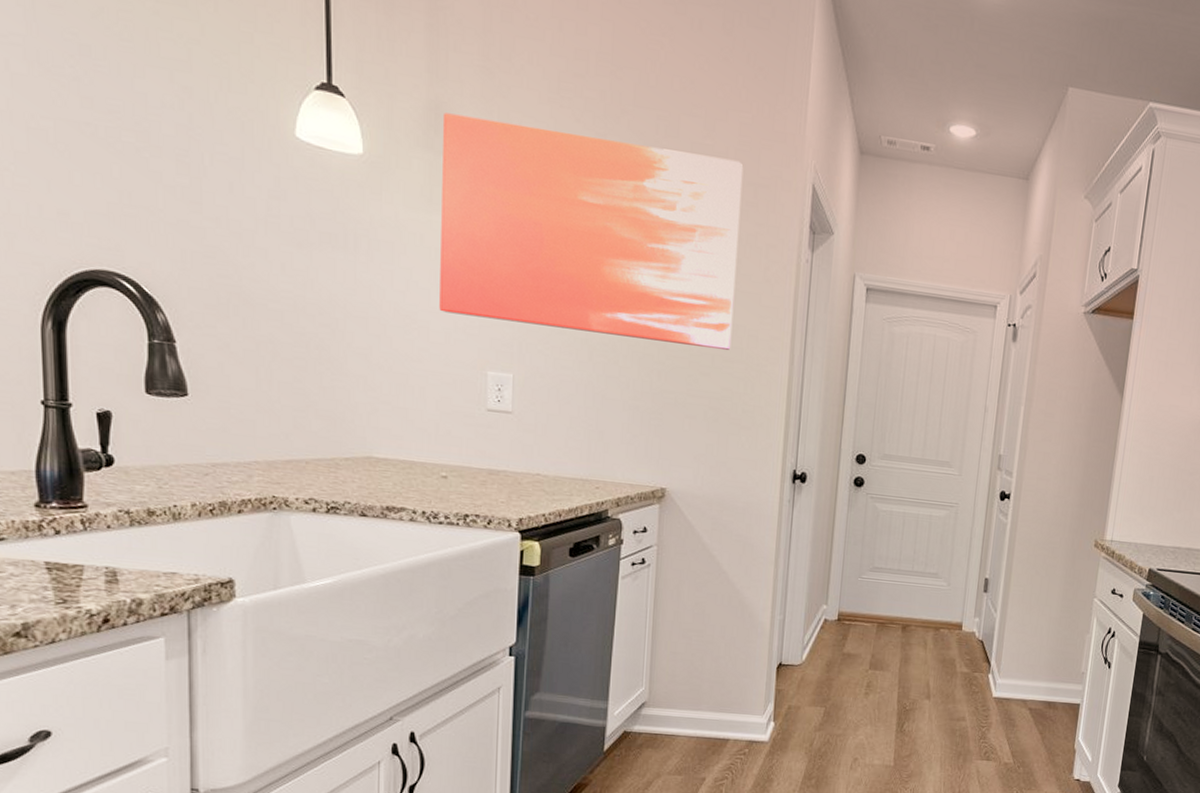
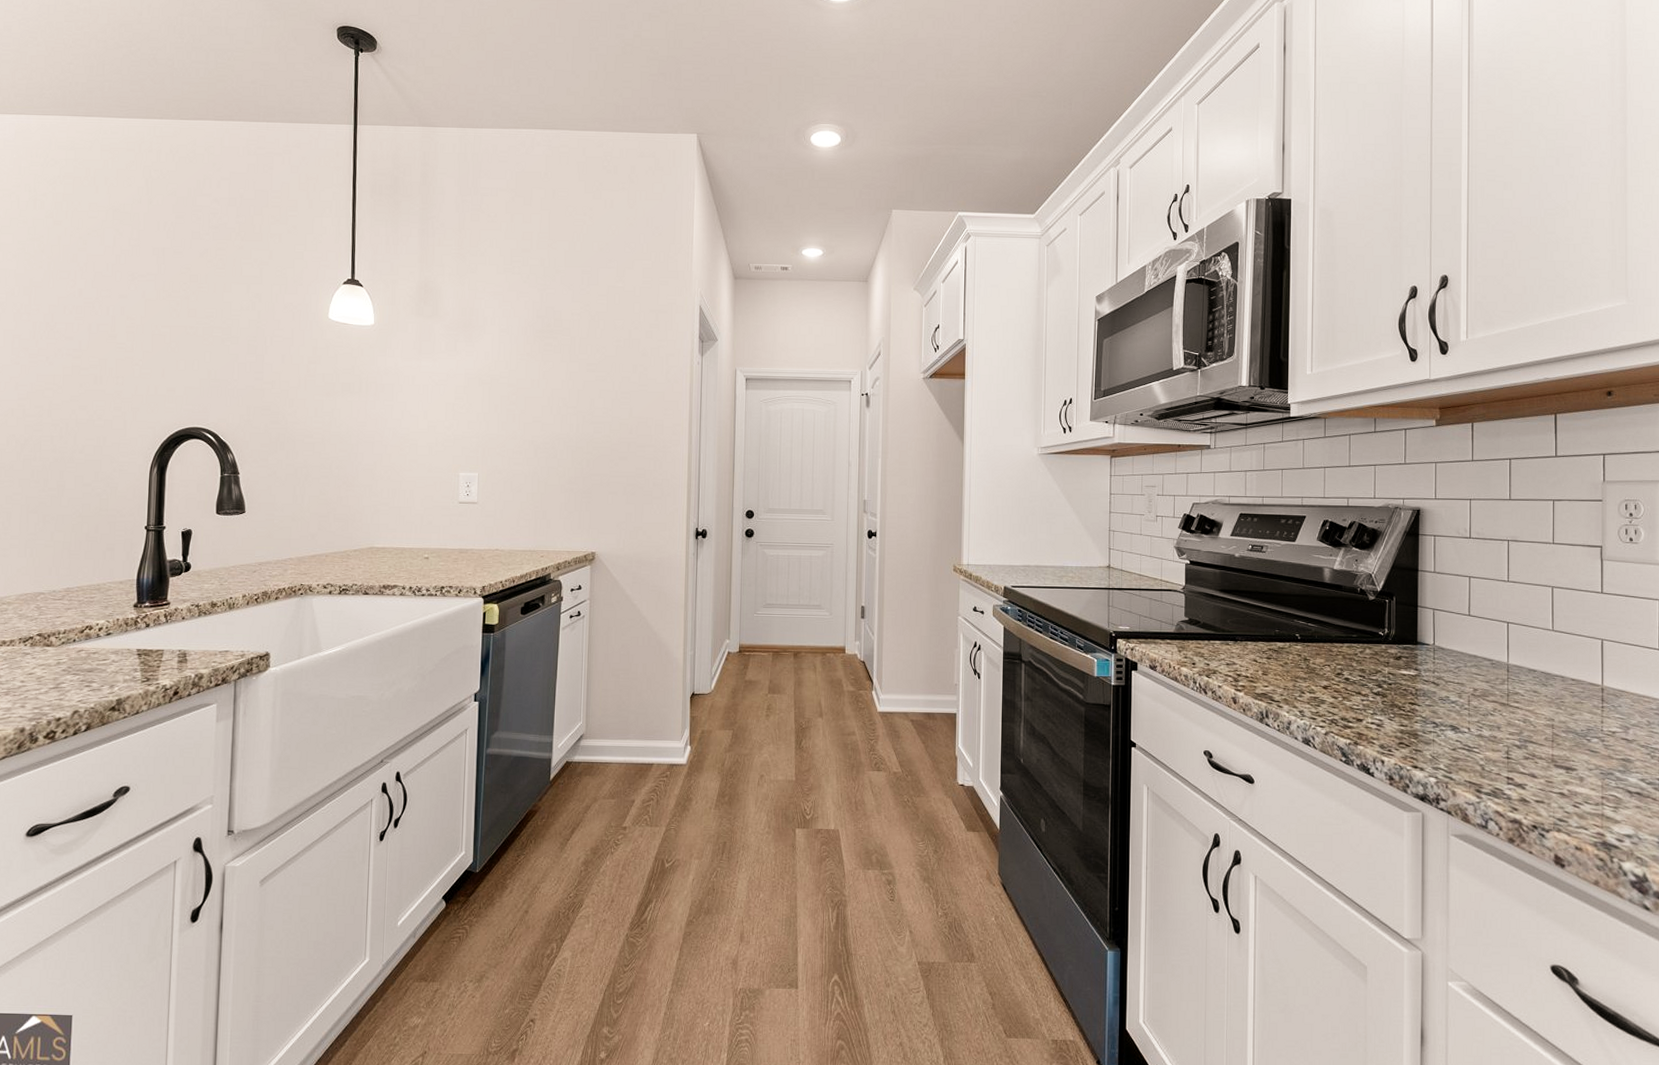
wall art: present [439,112,744,350] -> none [425,288,647,438]

